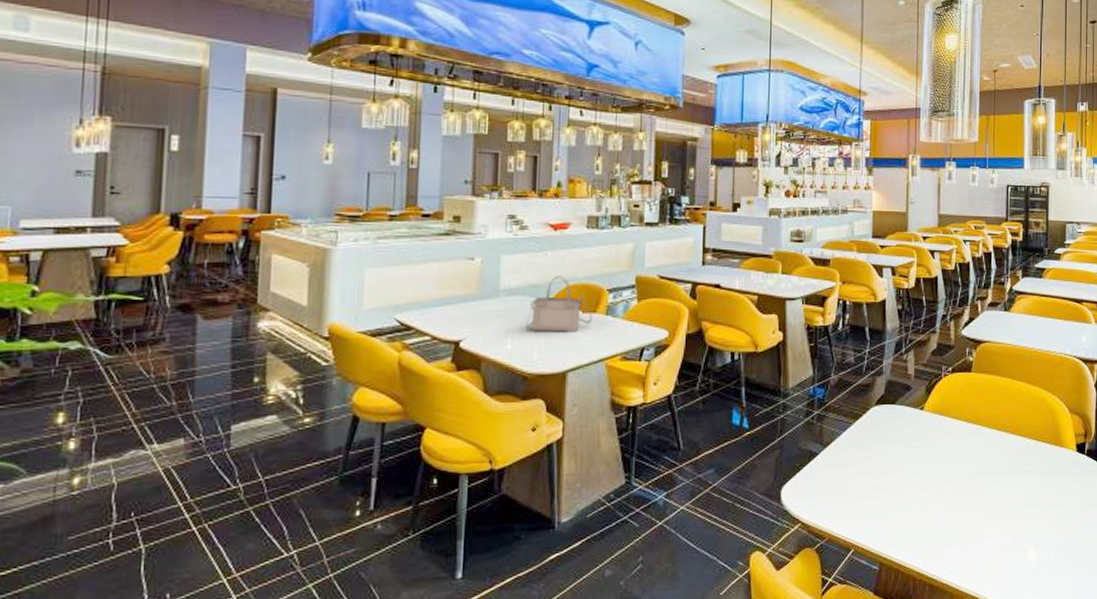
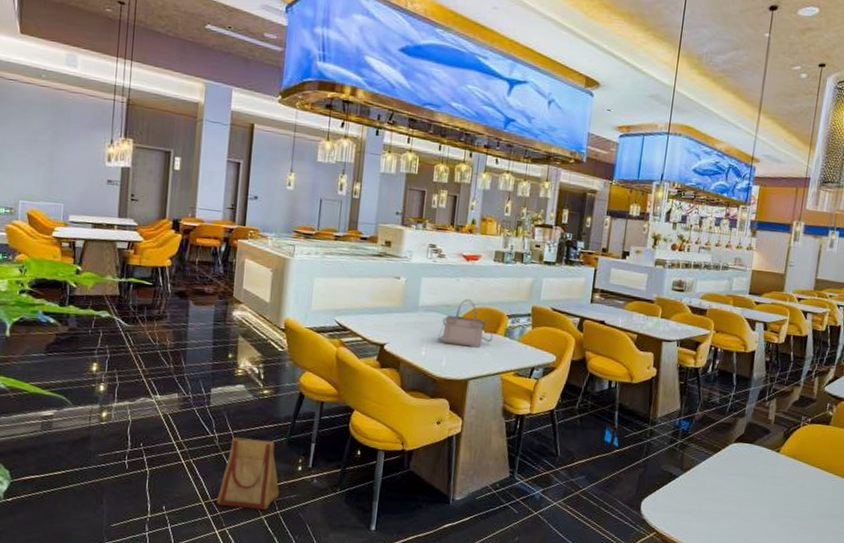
shopping bag: none [244,483,331,579] -> present [217,437,279,510]

